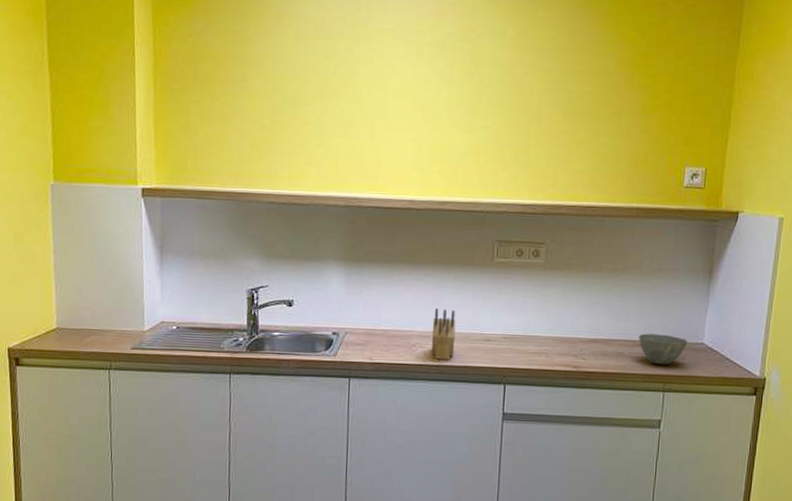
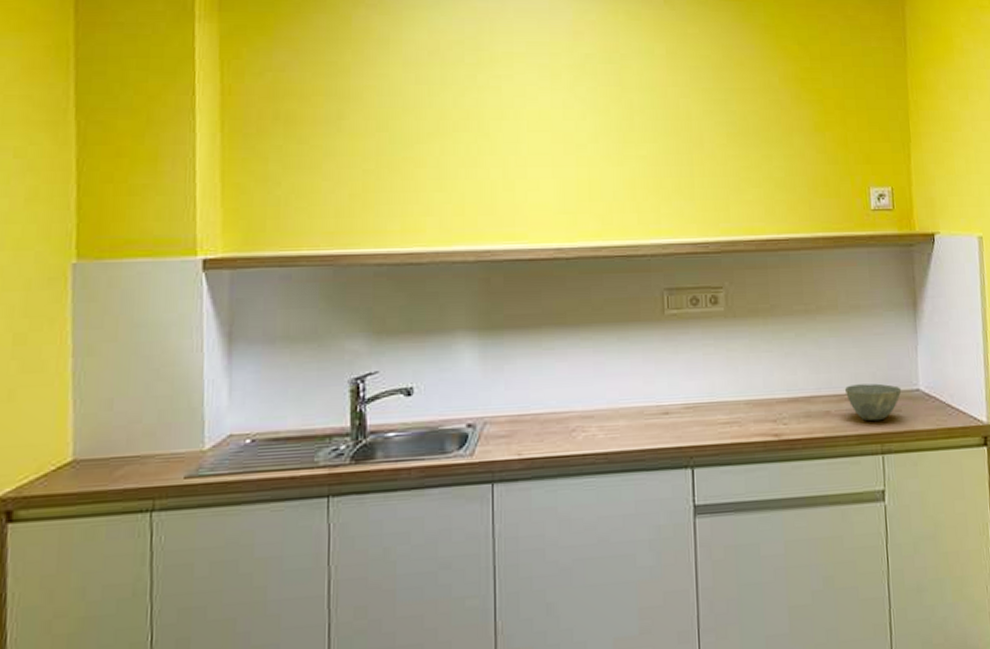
knife block: present [431,308,456,360] -> none [595,378,626,445]

